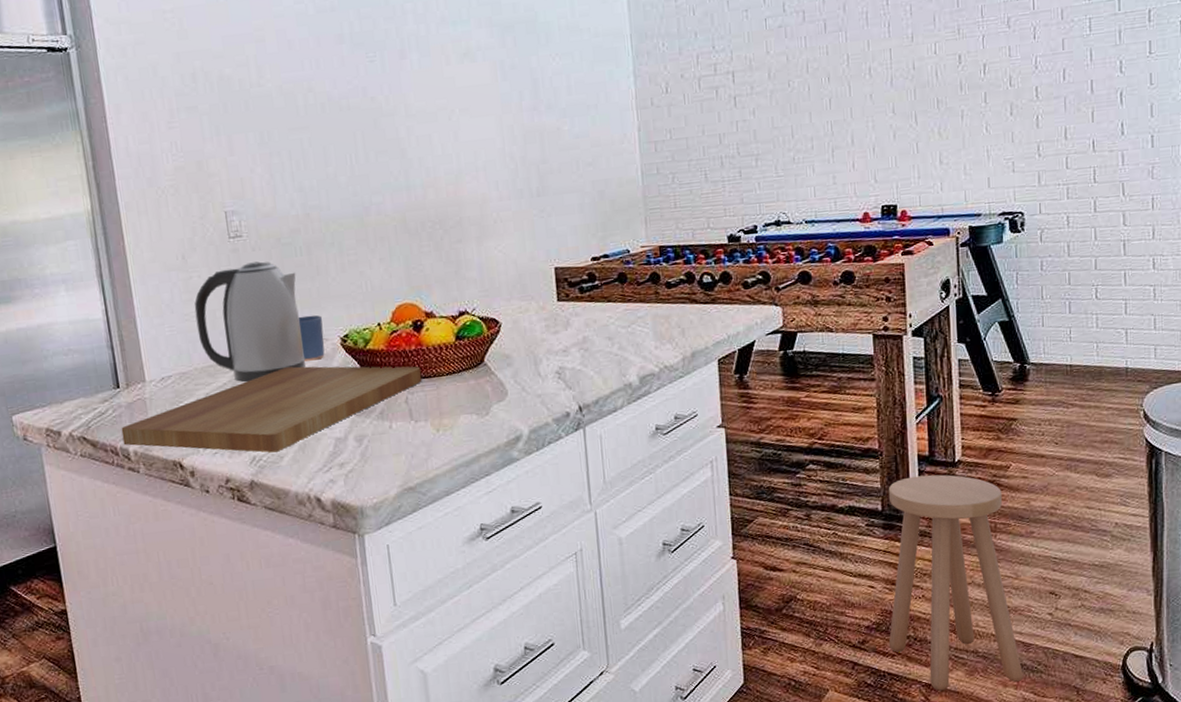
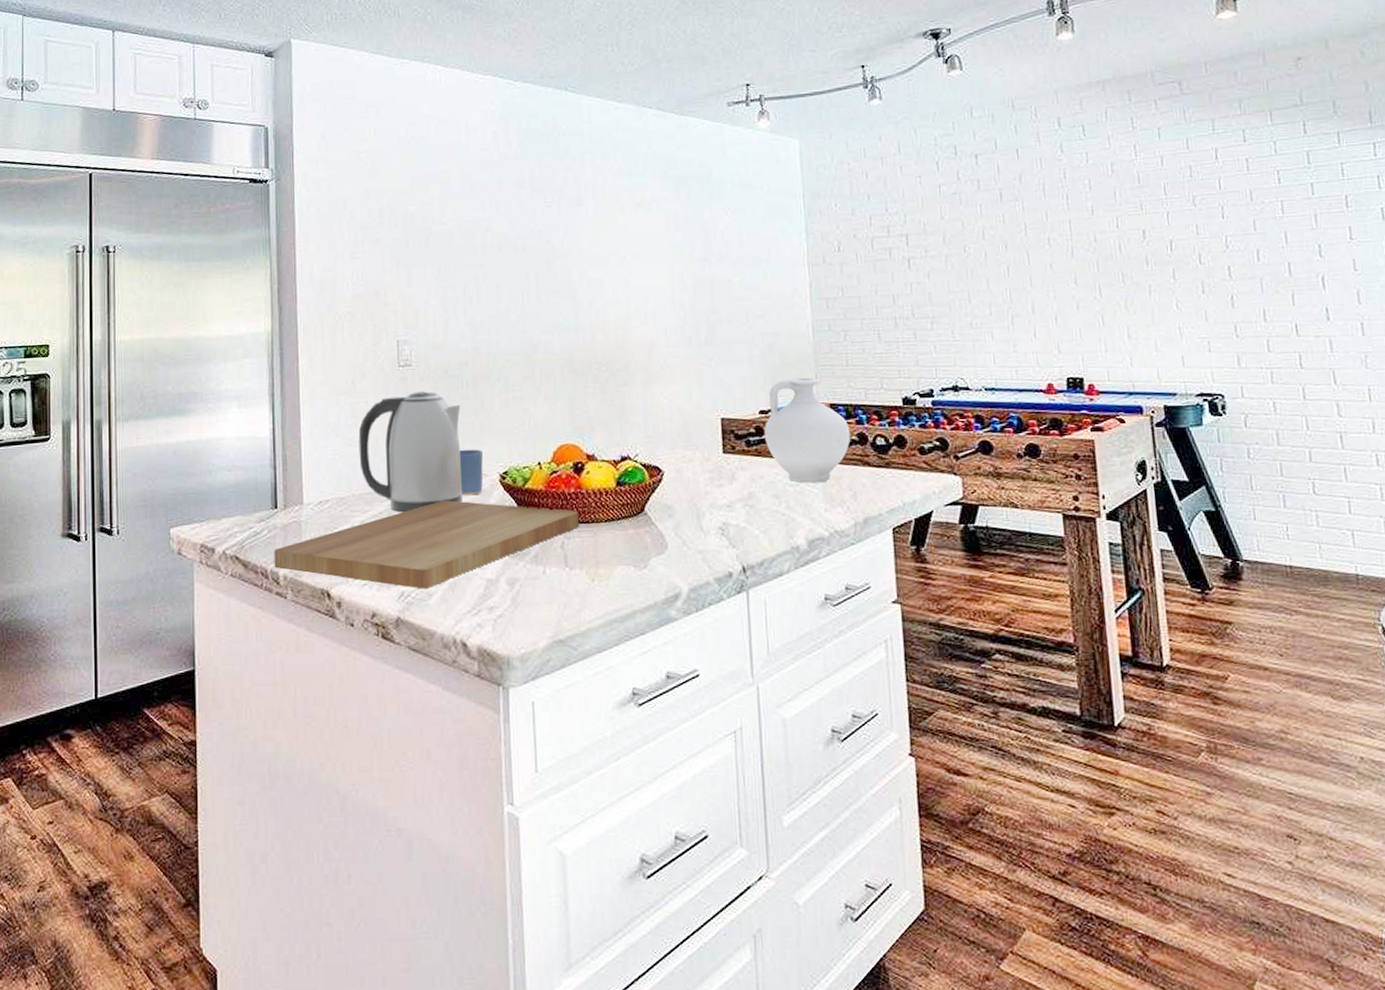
ceramic jug: none [596,222,679,324] -> present [764,377,851,483]
stool: present [888,474,1023,691] -> none [1087,678,1262,946]

